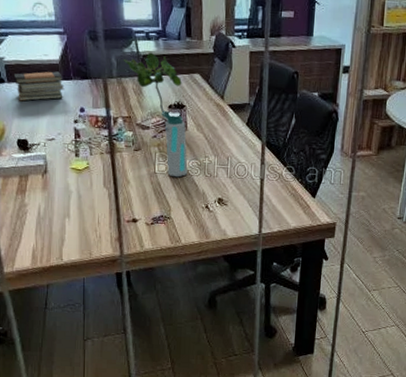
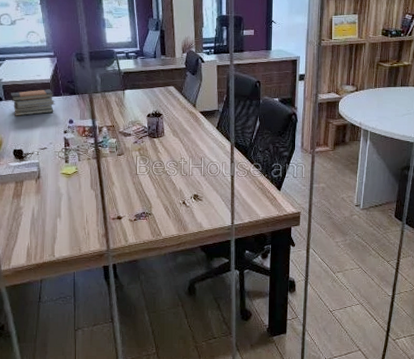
plant: present [123,52,182,113] -> none [106,69,158,121]
water bottle: present [161,110,188,178] -> none [141,119,166,178]

